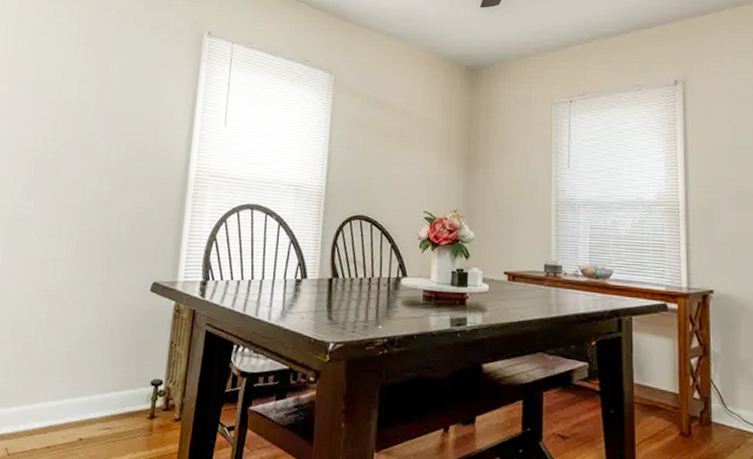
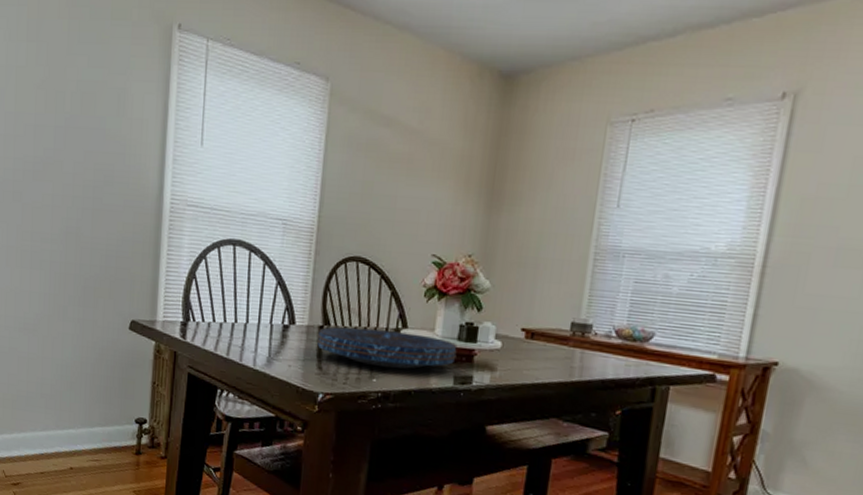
placemat: none [326,278,451,315] -> present [316,326,458,369]

